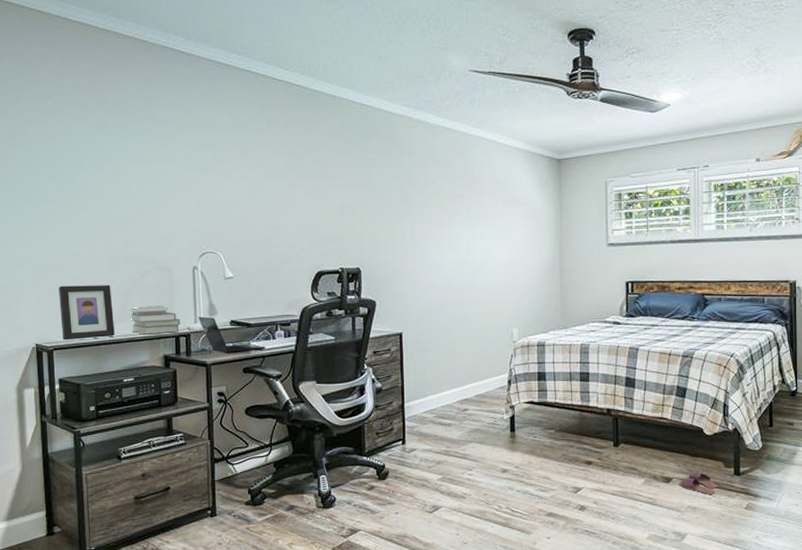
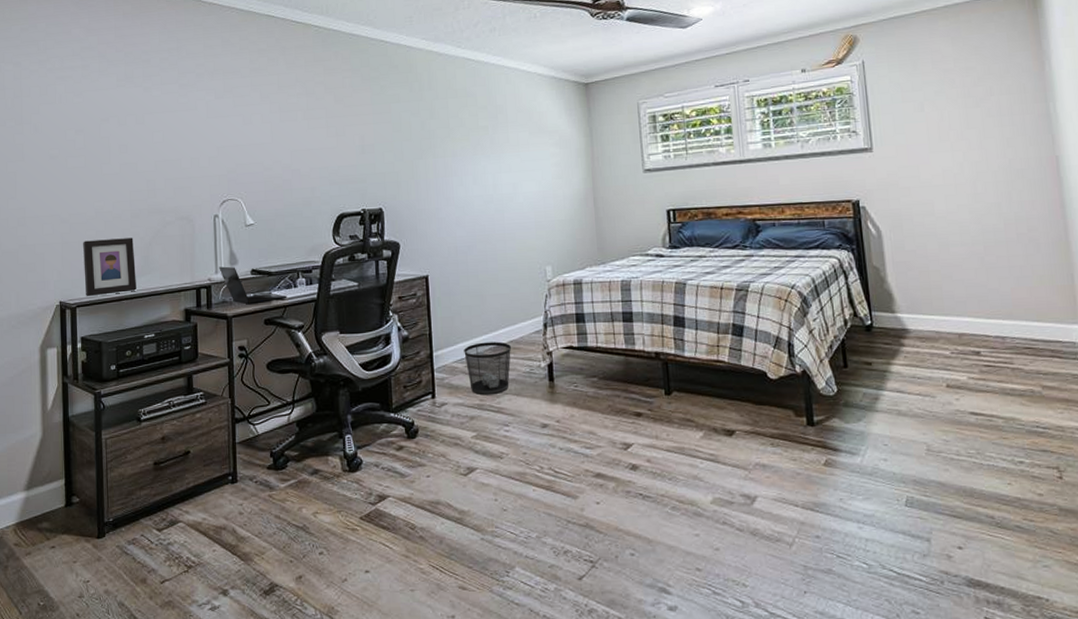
books: present [130,306,180,335] -> none [152,257,201,288]
waste bin: none [433,395,478,443] -> present [464,341,512,395]
slippers: present [679,471,718,494] -> none [743,421,790,449]

